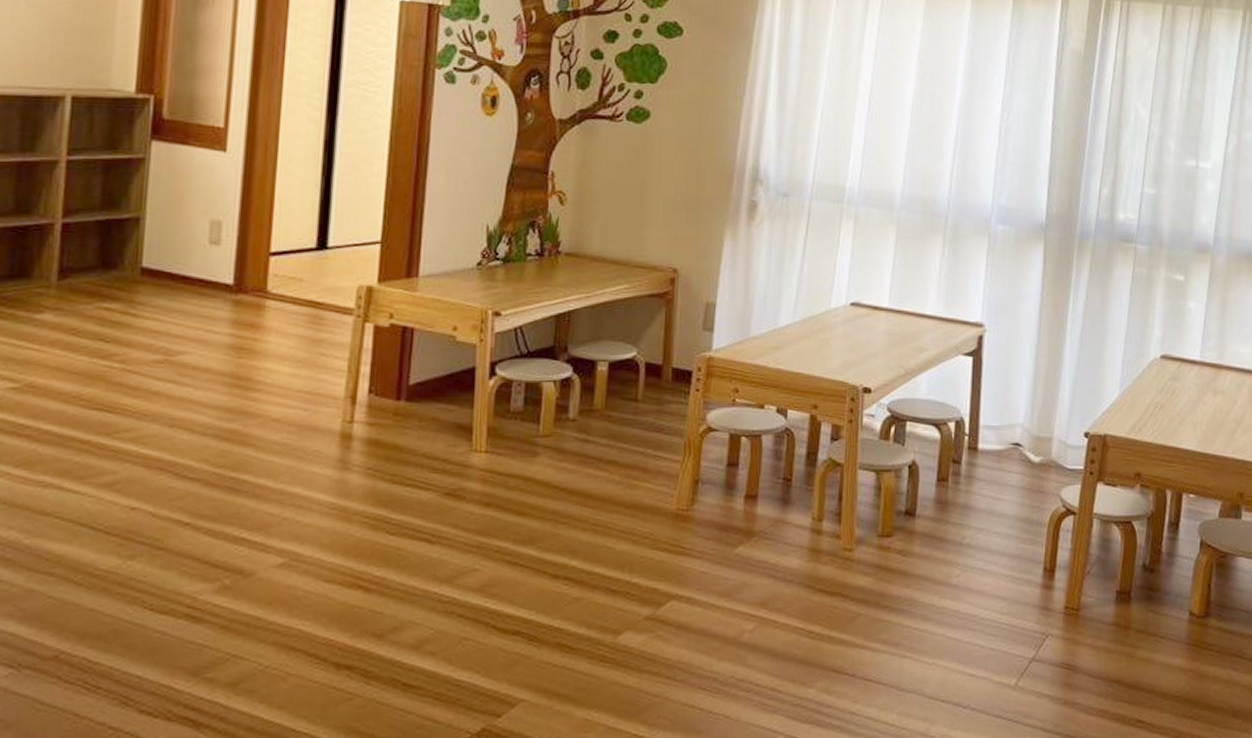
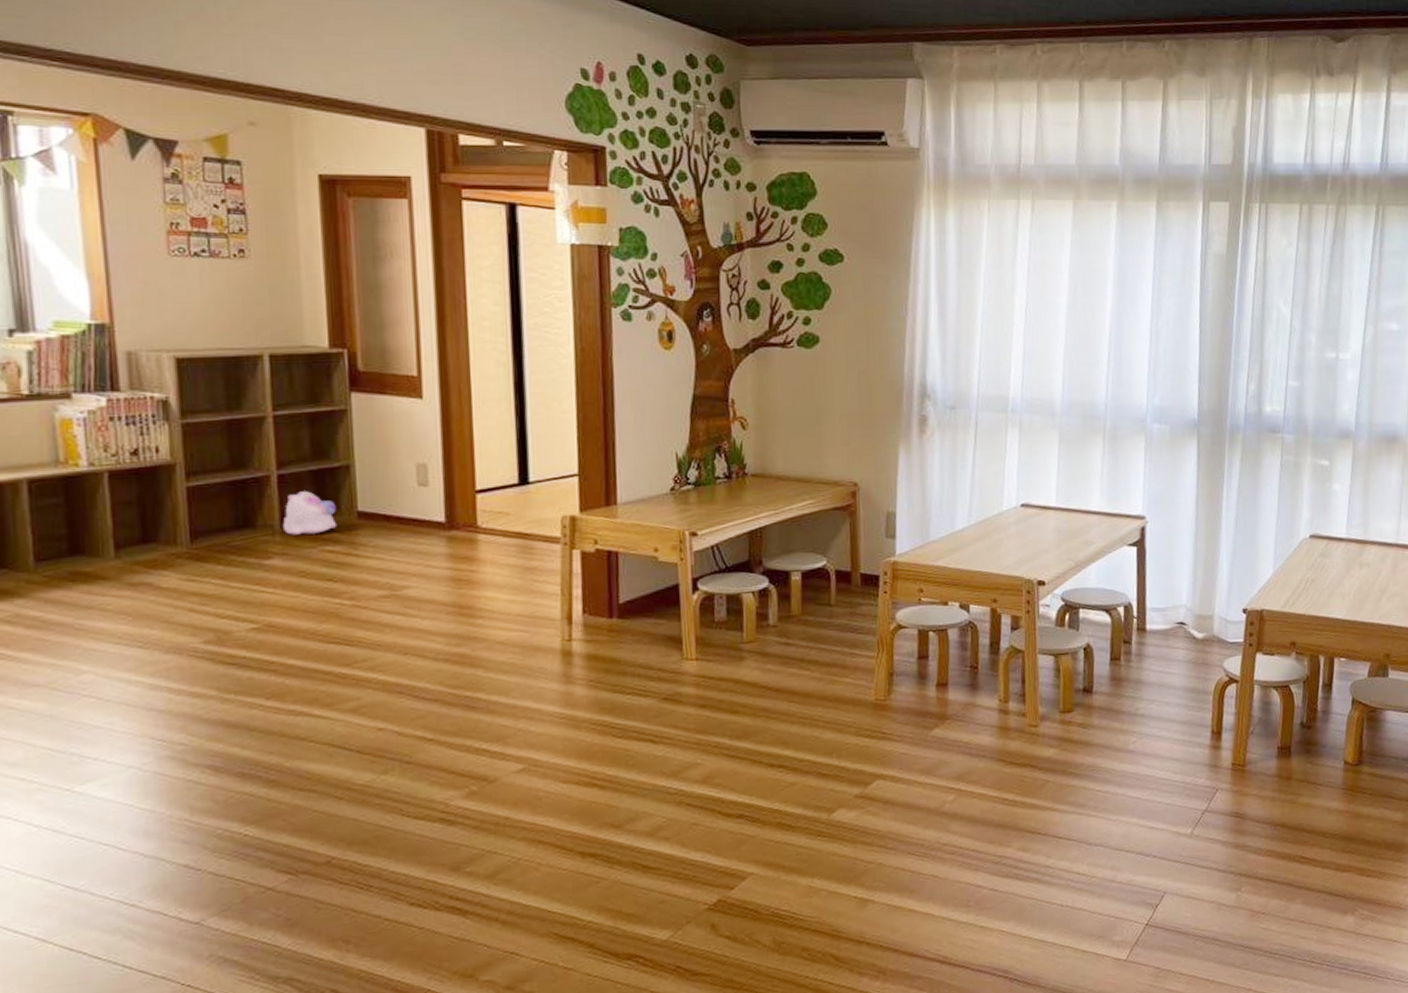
plush toy: none [59,242,120,289] -> present [282,491,338,535]

